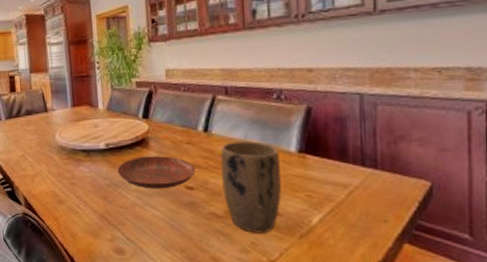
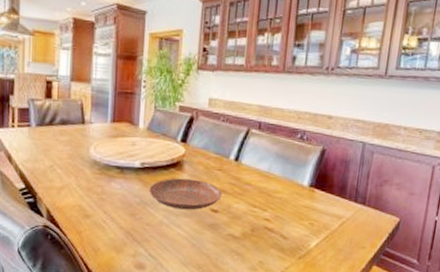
plant pot: present [220,141,283,233] -> none [243,172,294,254]

